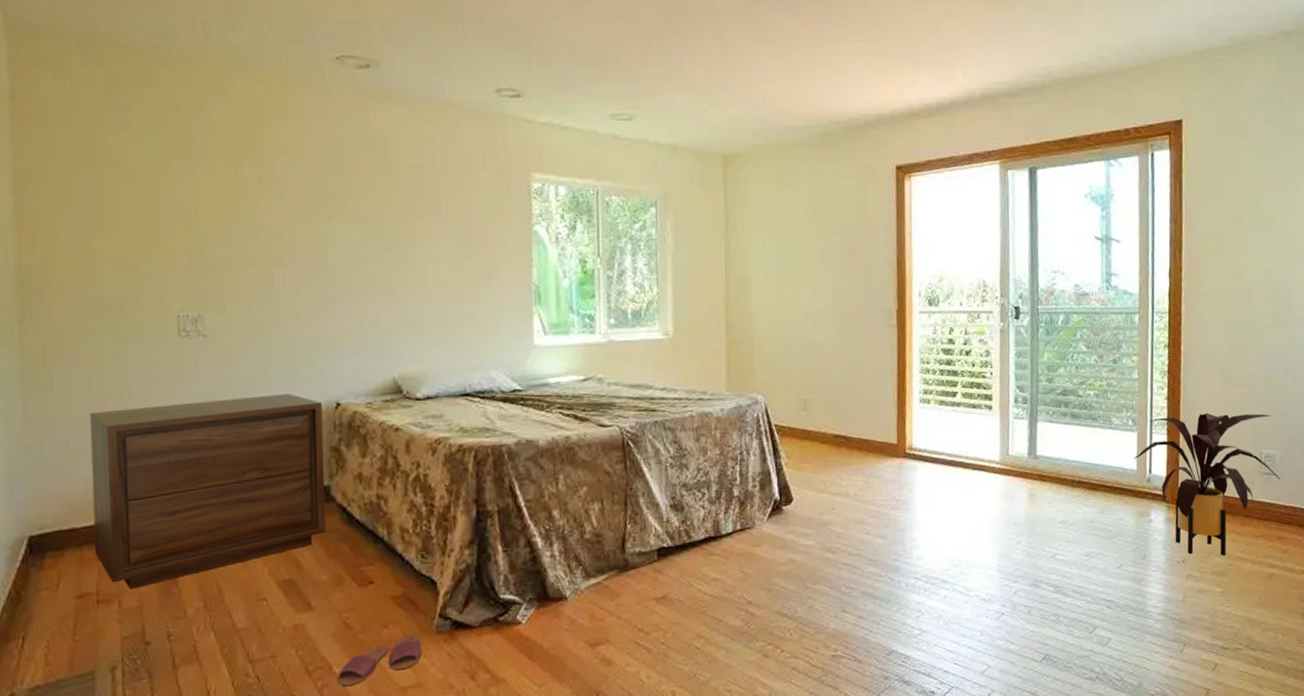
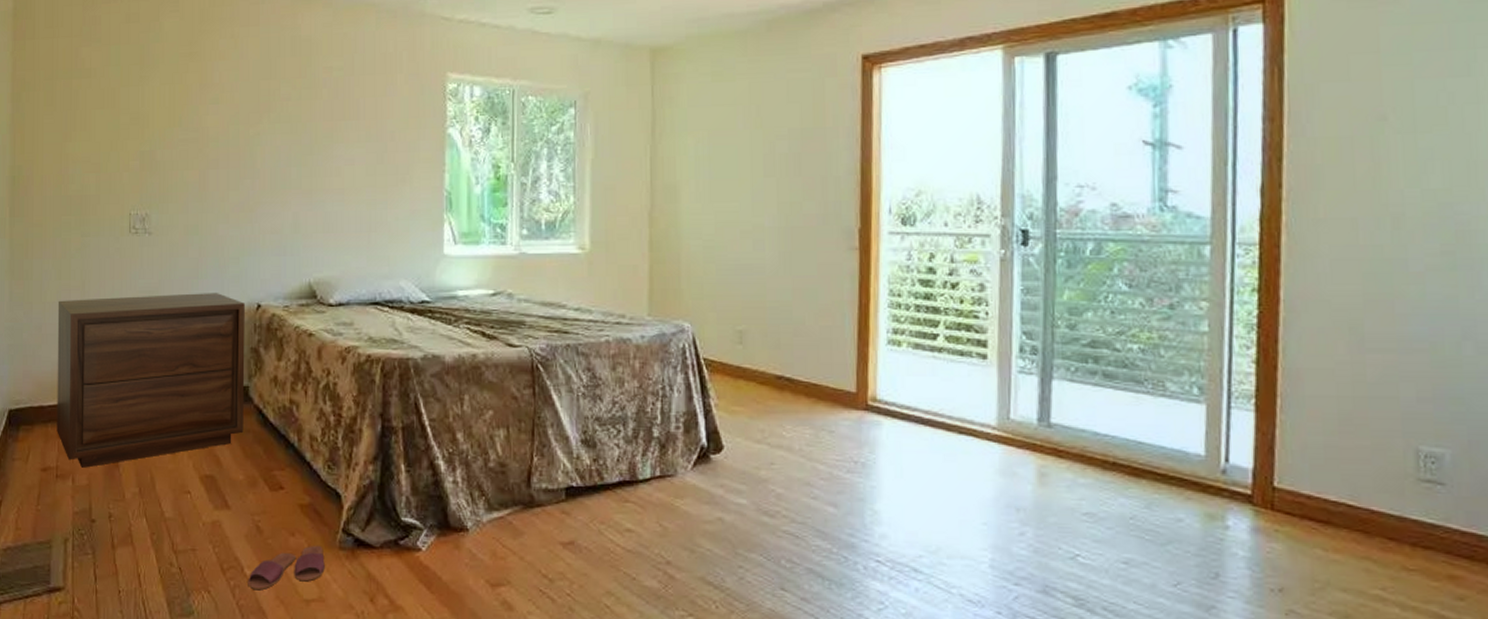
house plant: present [1134,412,1281,556] -> none [1200,385,1454,591]

